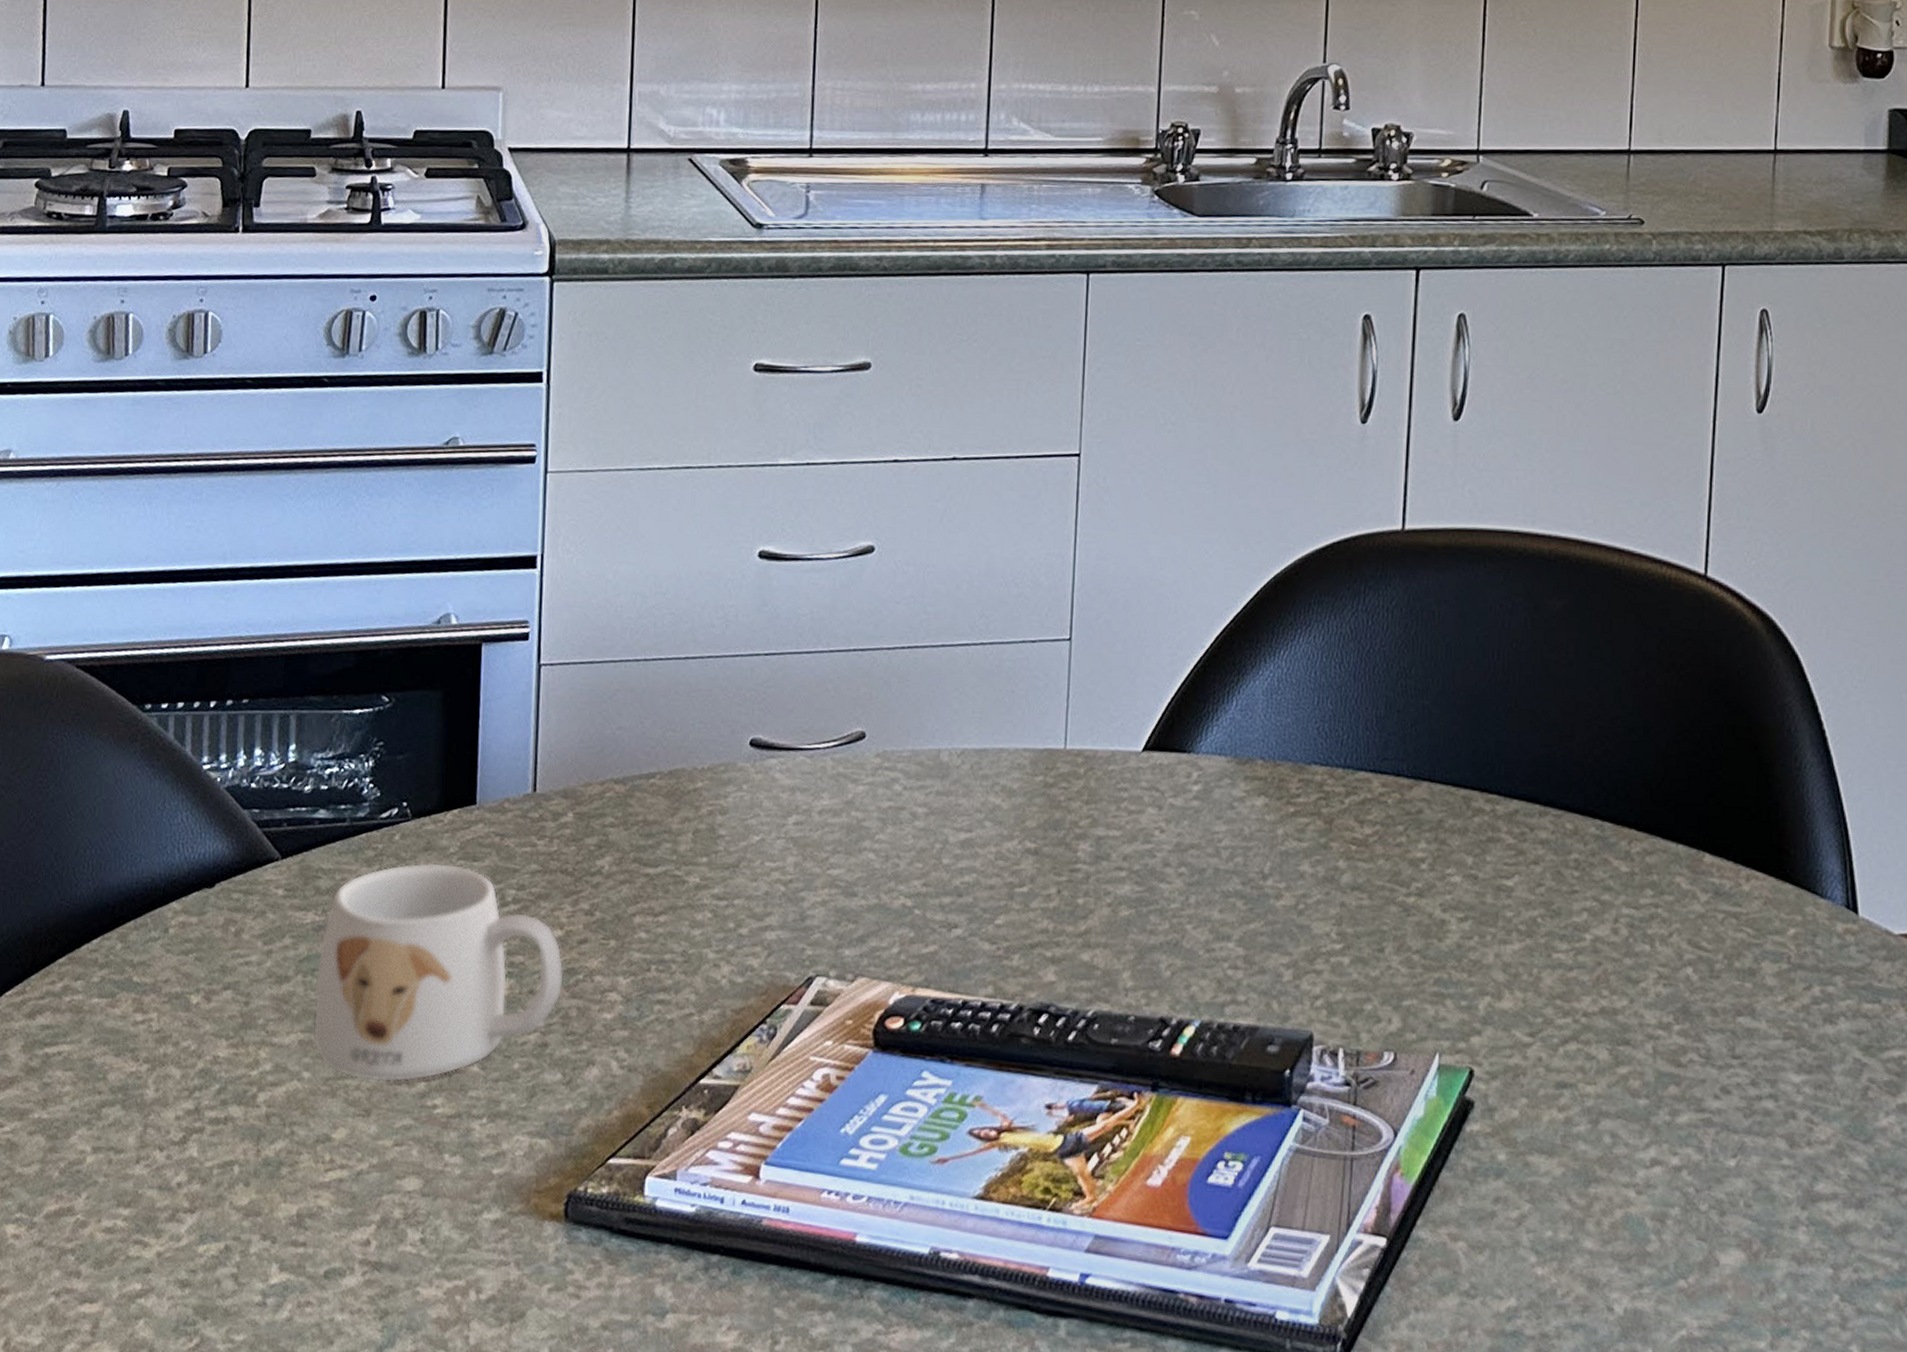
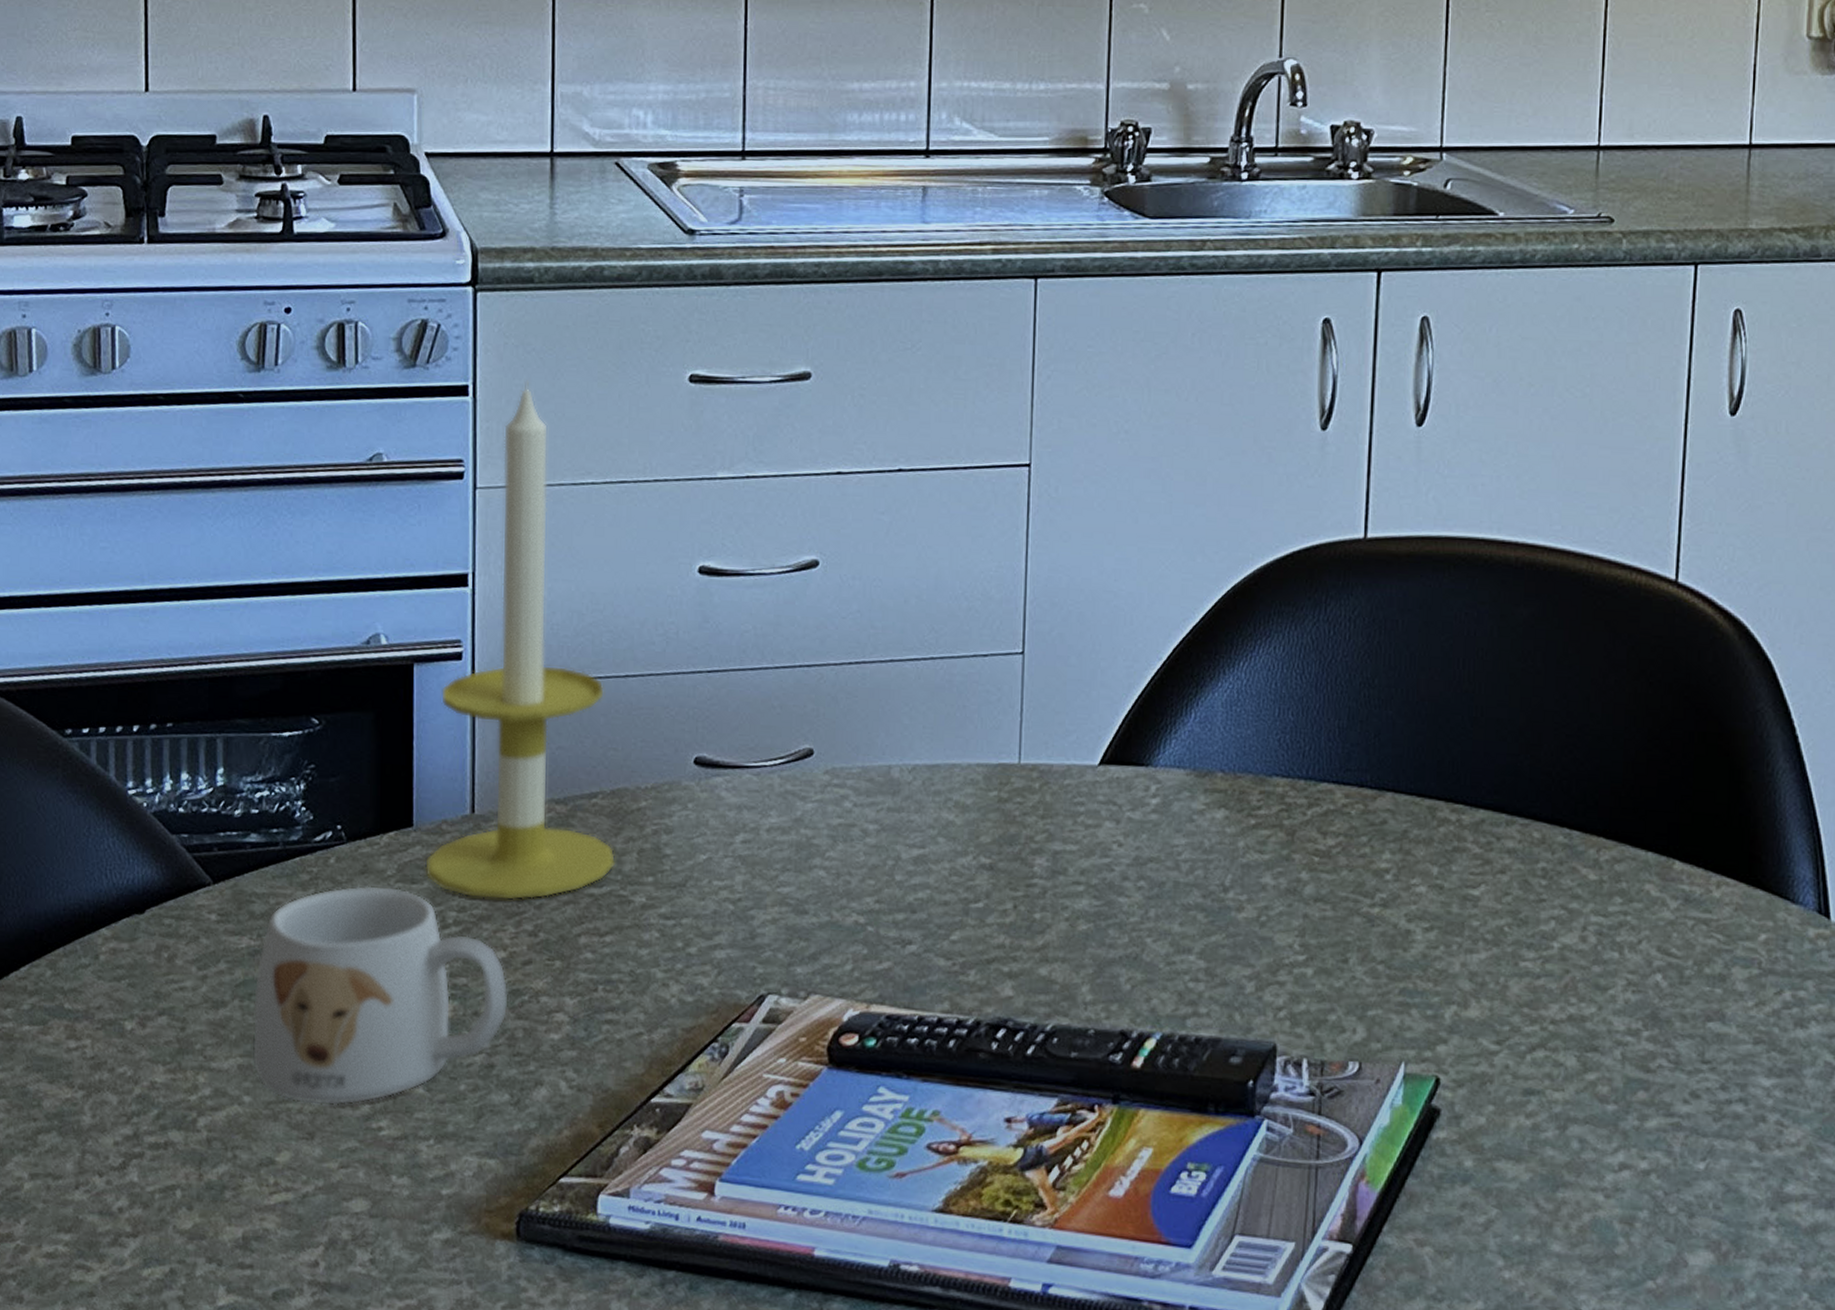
candle: none [486,367,672,880] -> present [425,380,616,901]

